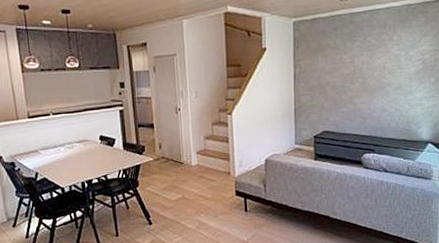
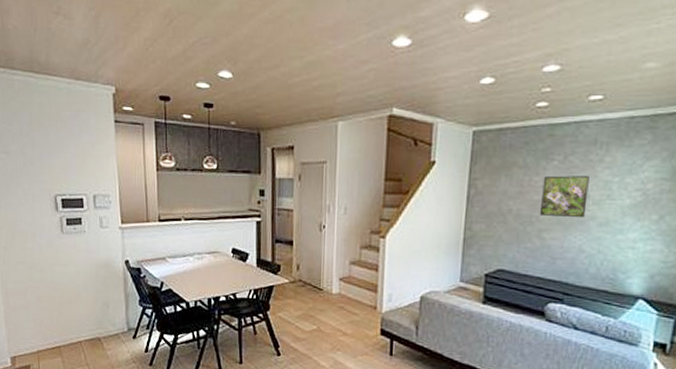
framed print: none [350,52,384,86] -> present [540,175,589,218]

